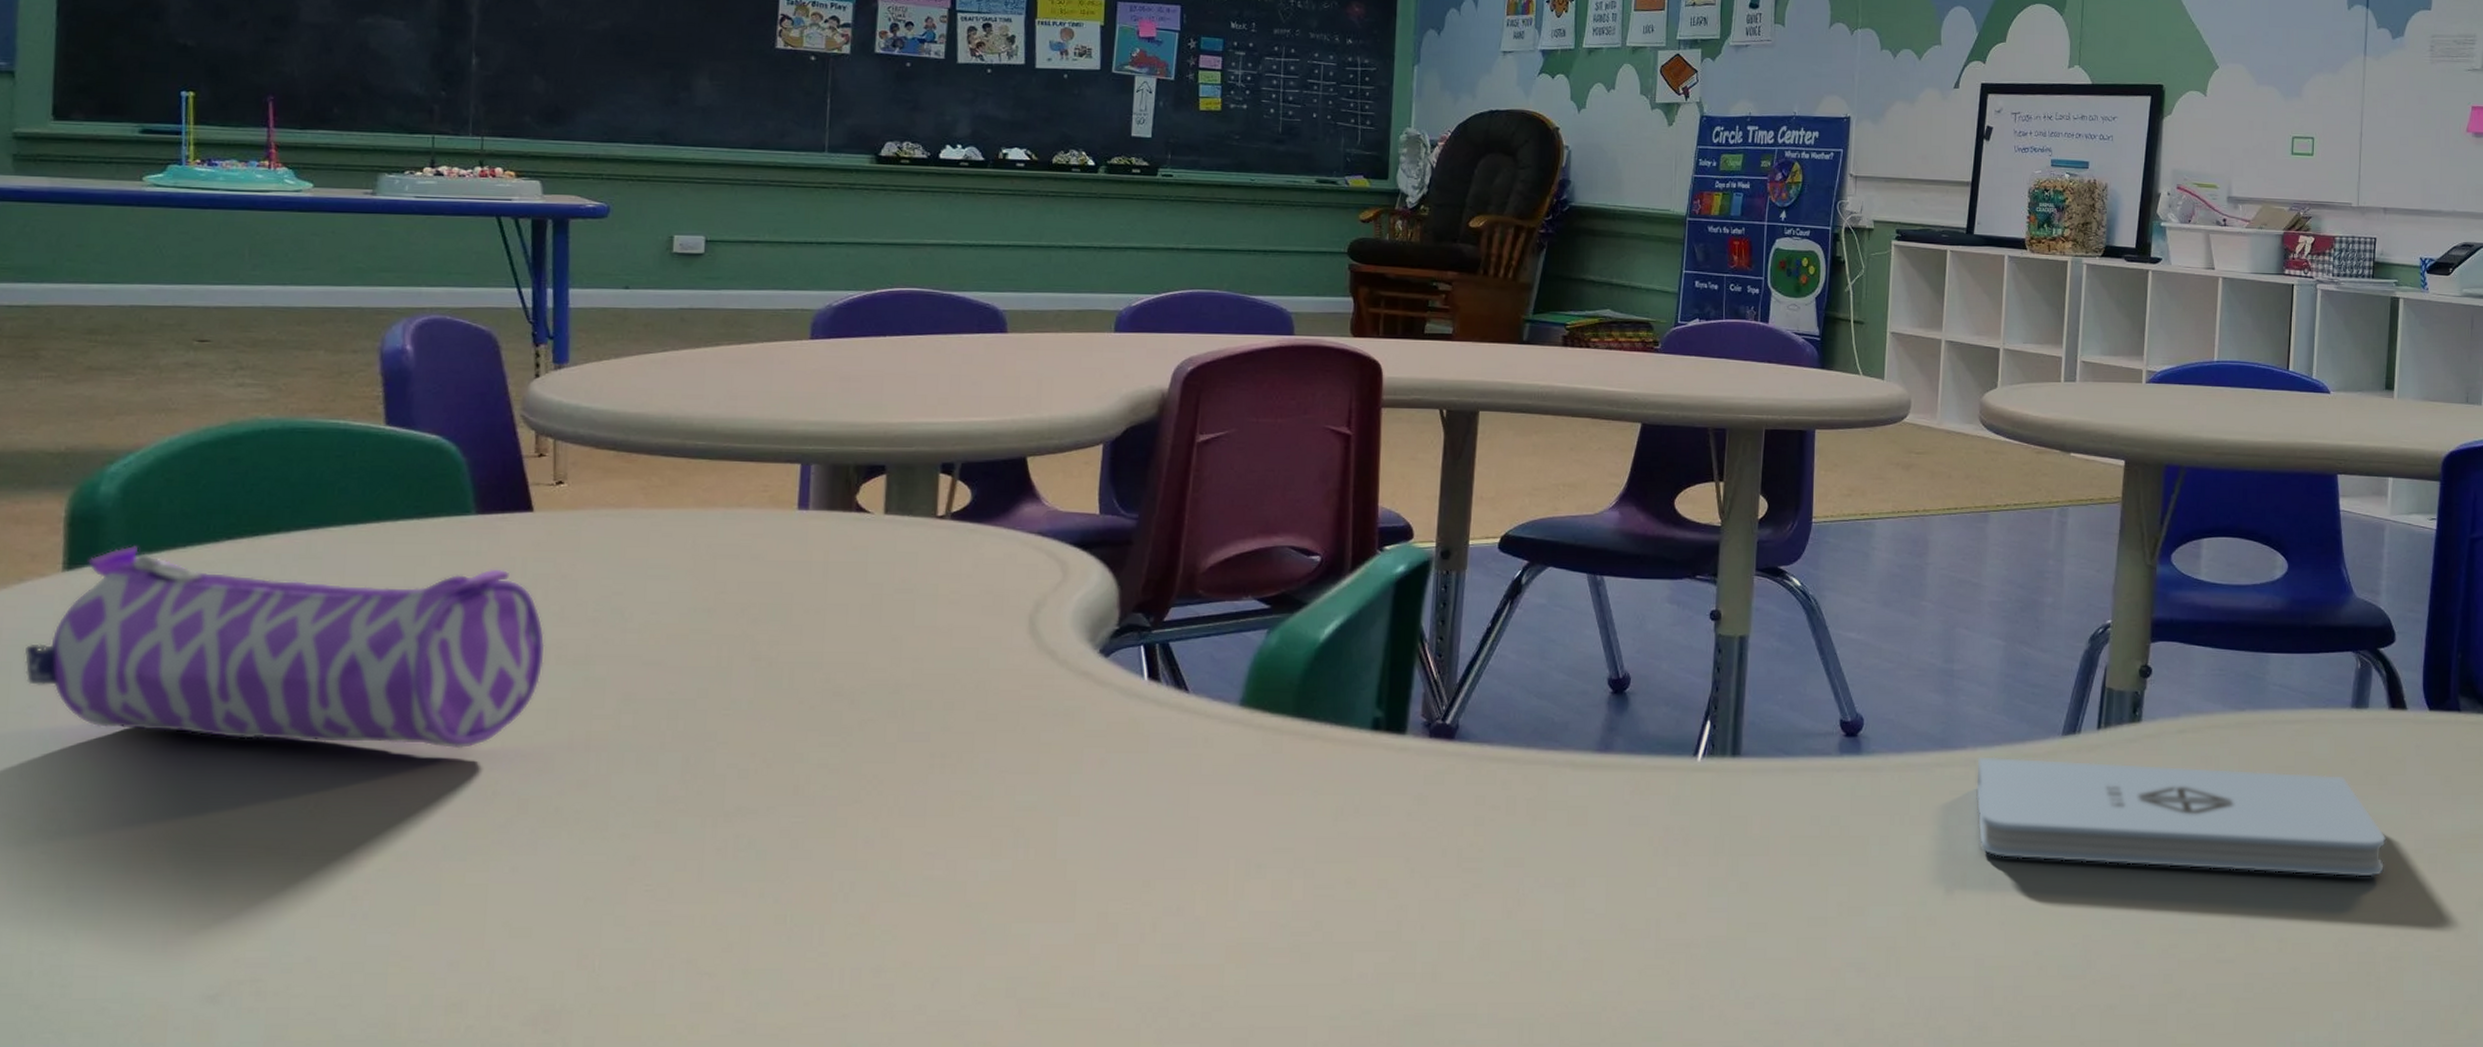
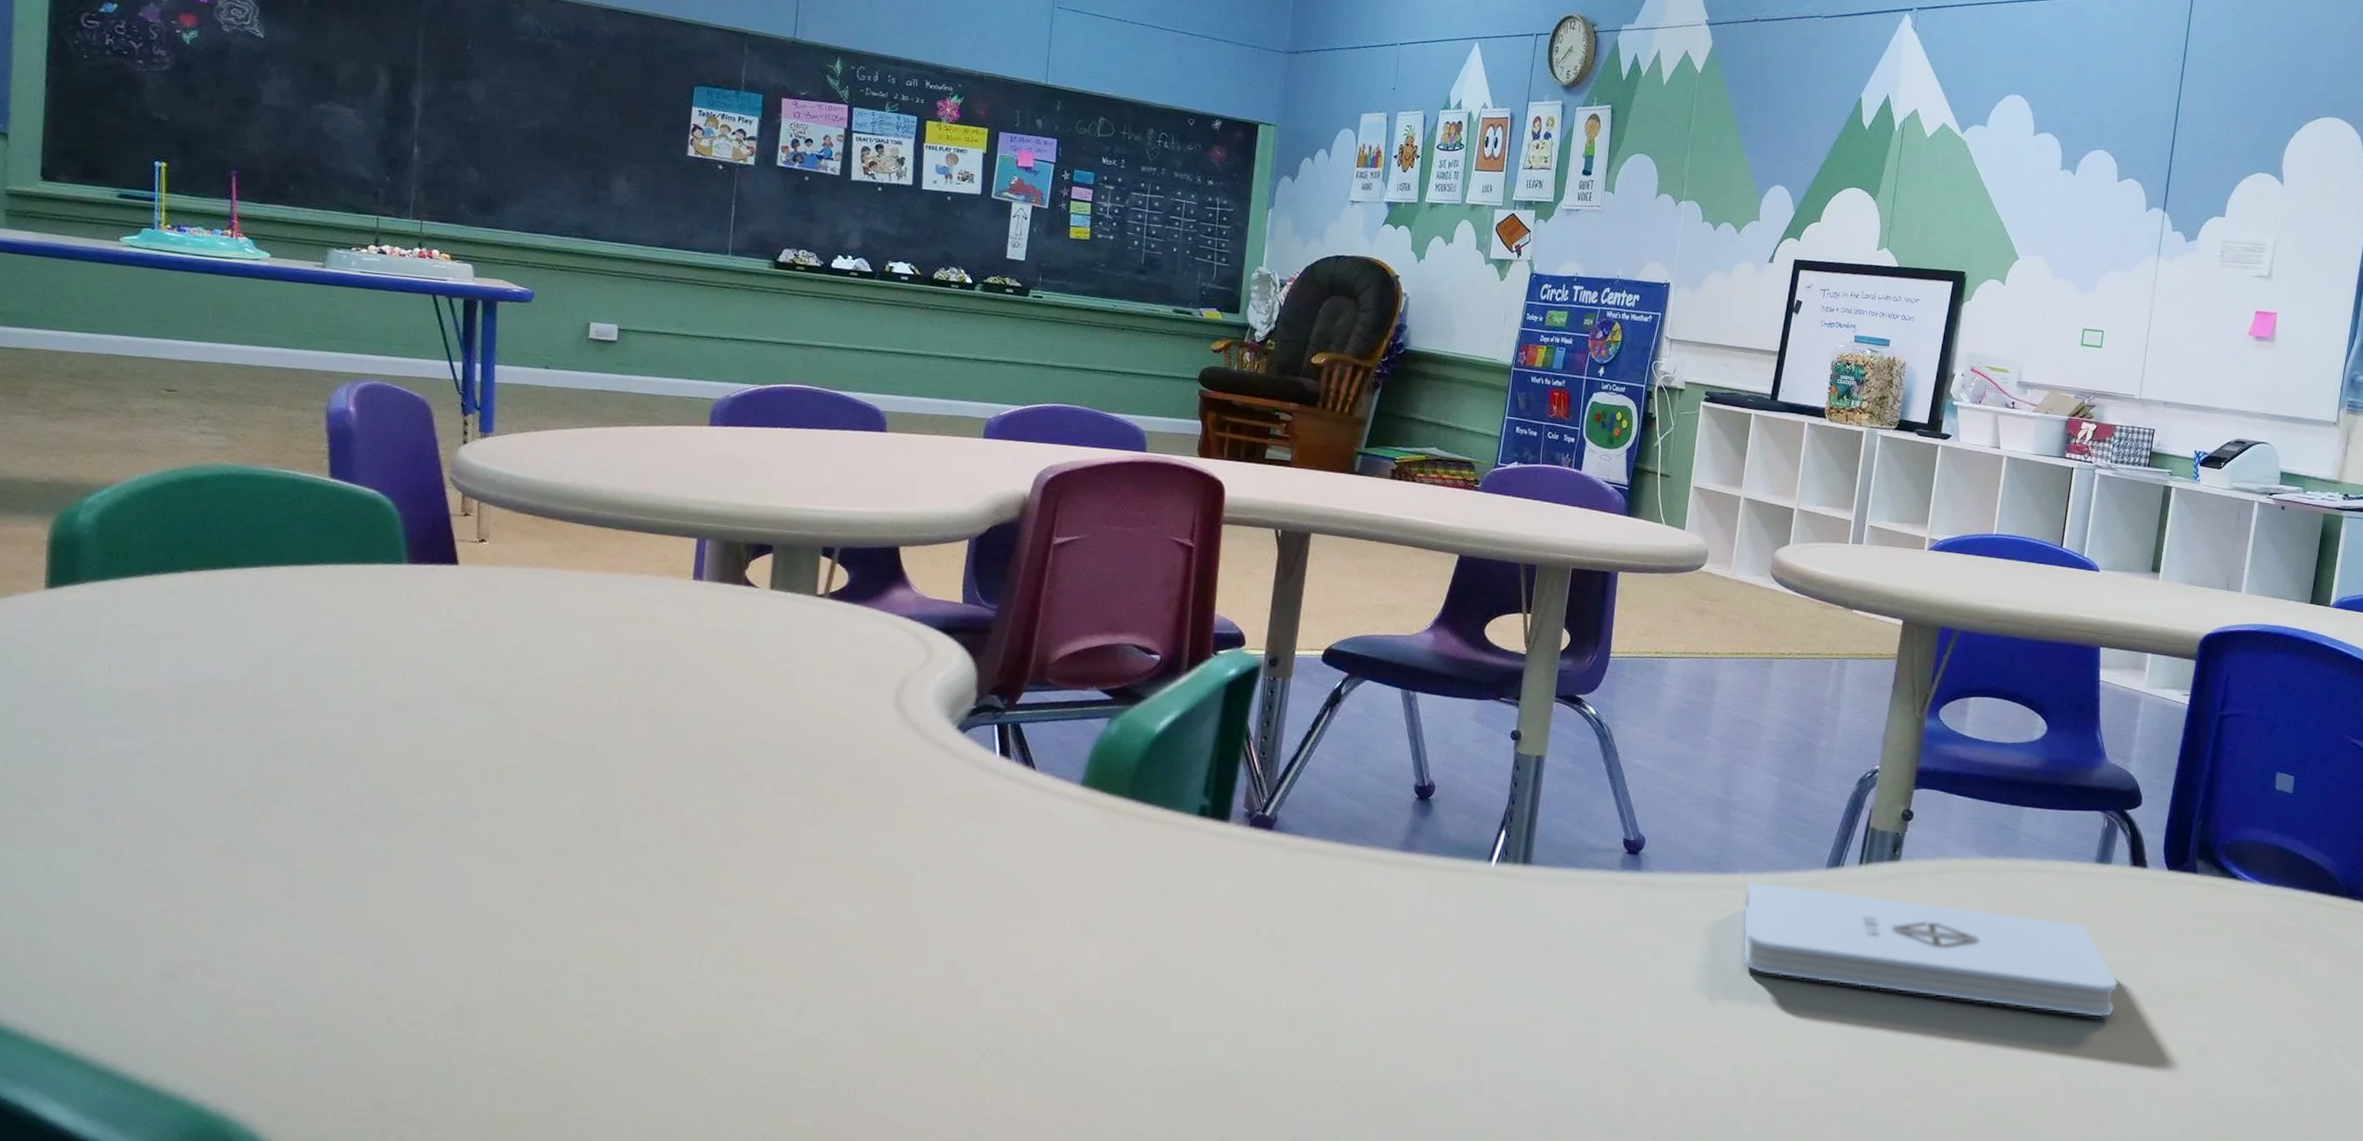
pencil case: present [24,546,545,749] -> none [10,570,466,773]

